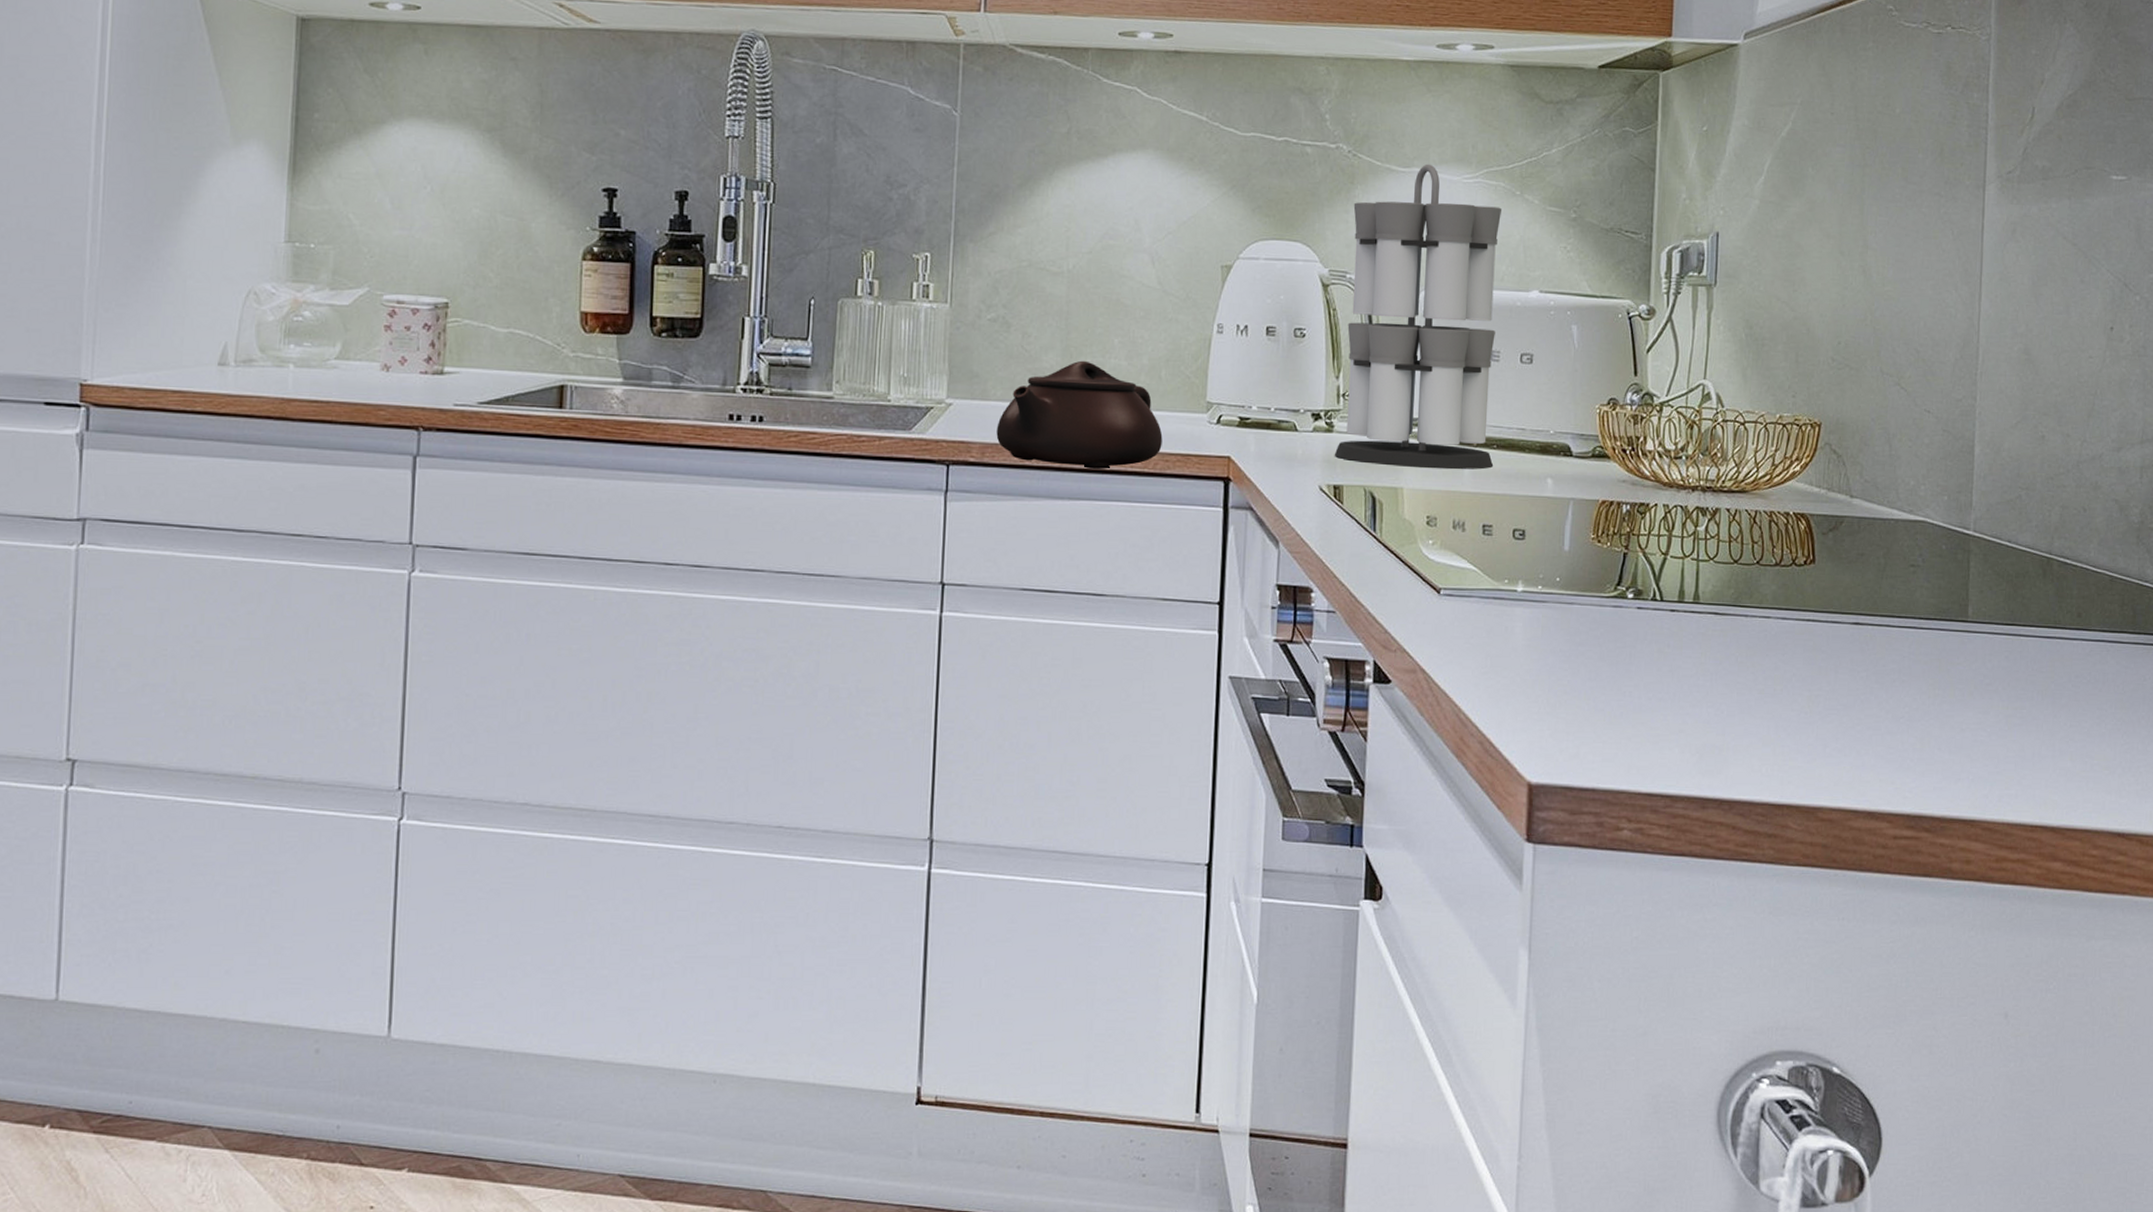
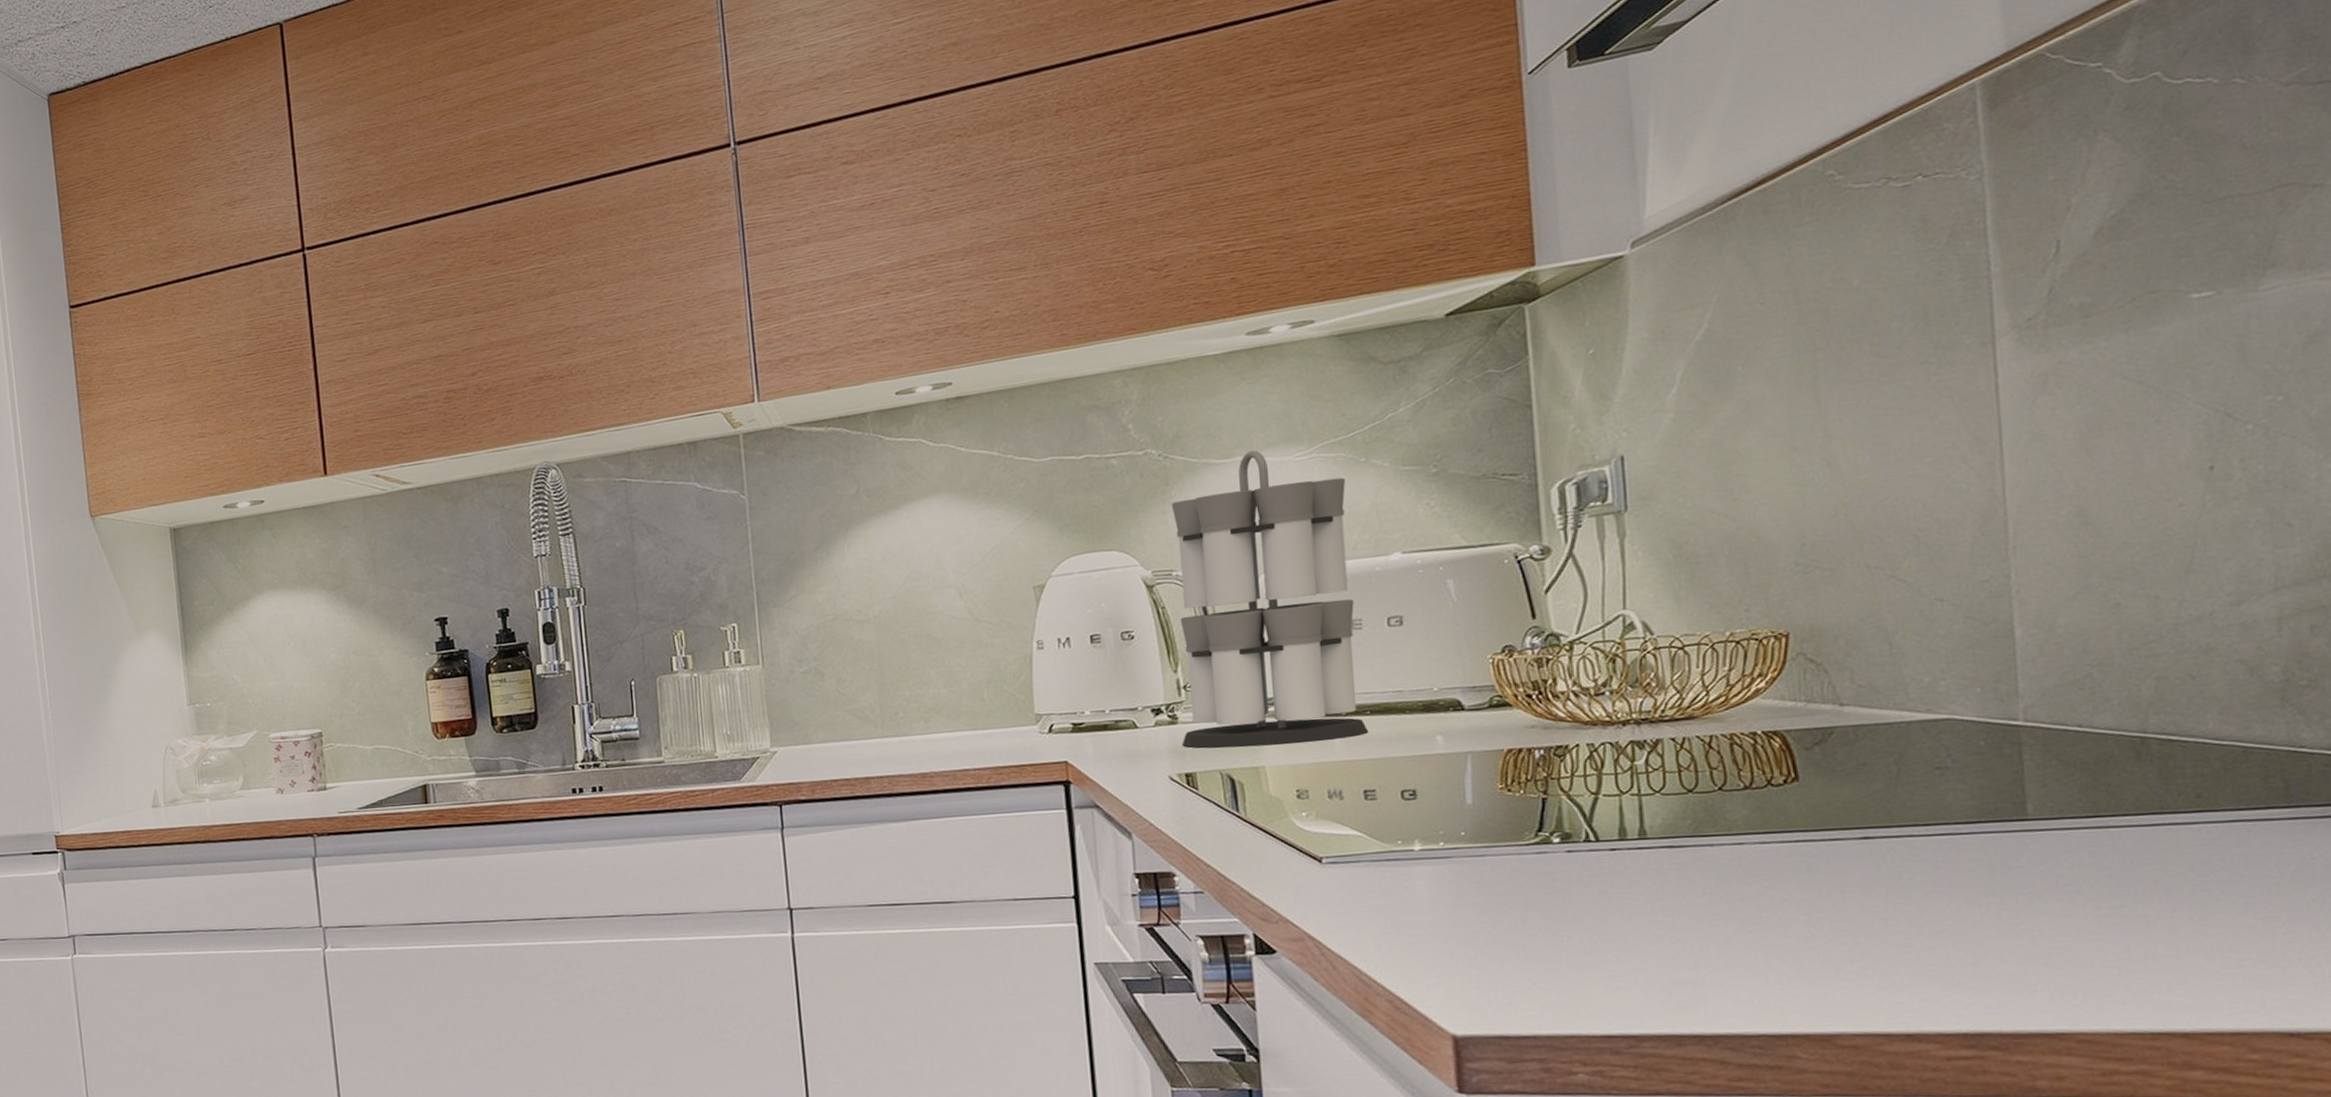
teapot: present [996,360,1163,470] -> none [823,694,994,792]

